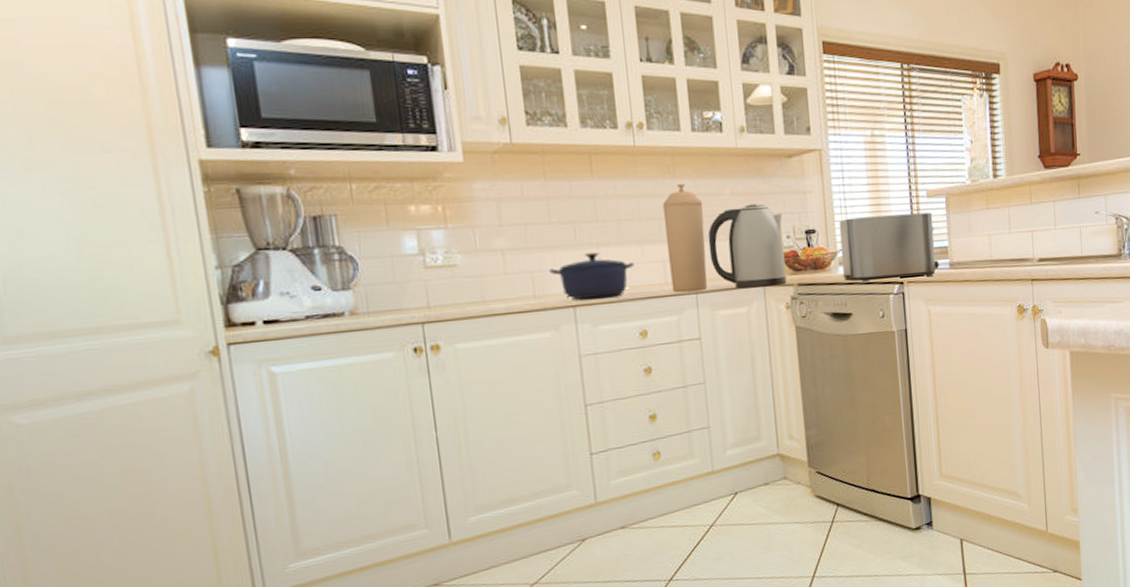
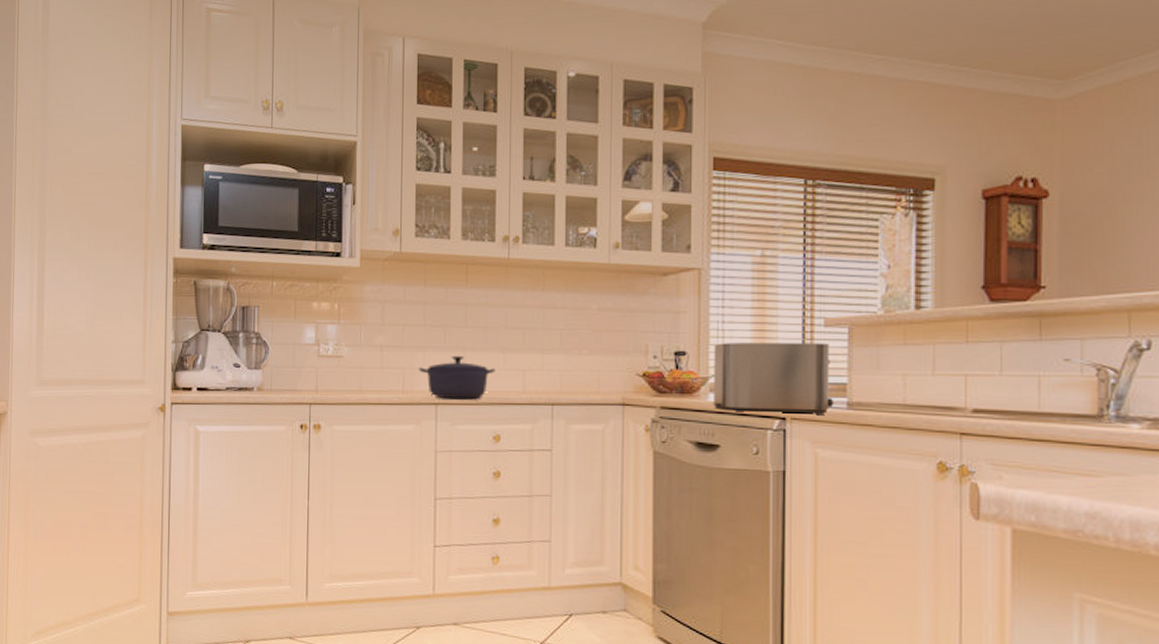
canister: present [662,183,707,293] -> none [528,295,569,403]
kettle: present [708,204,787,289] -> none [570,321,651,406]

